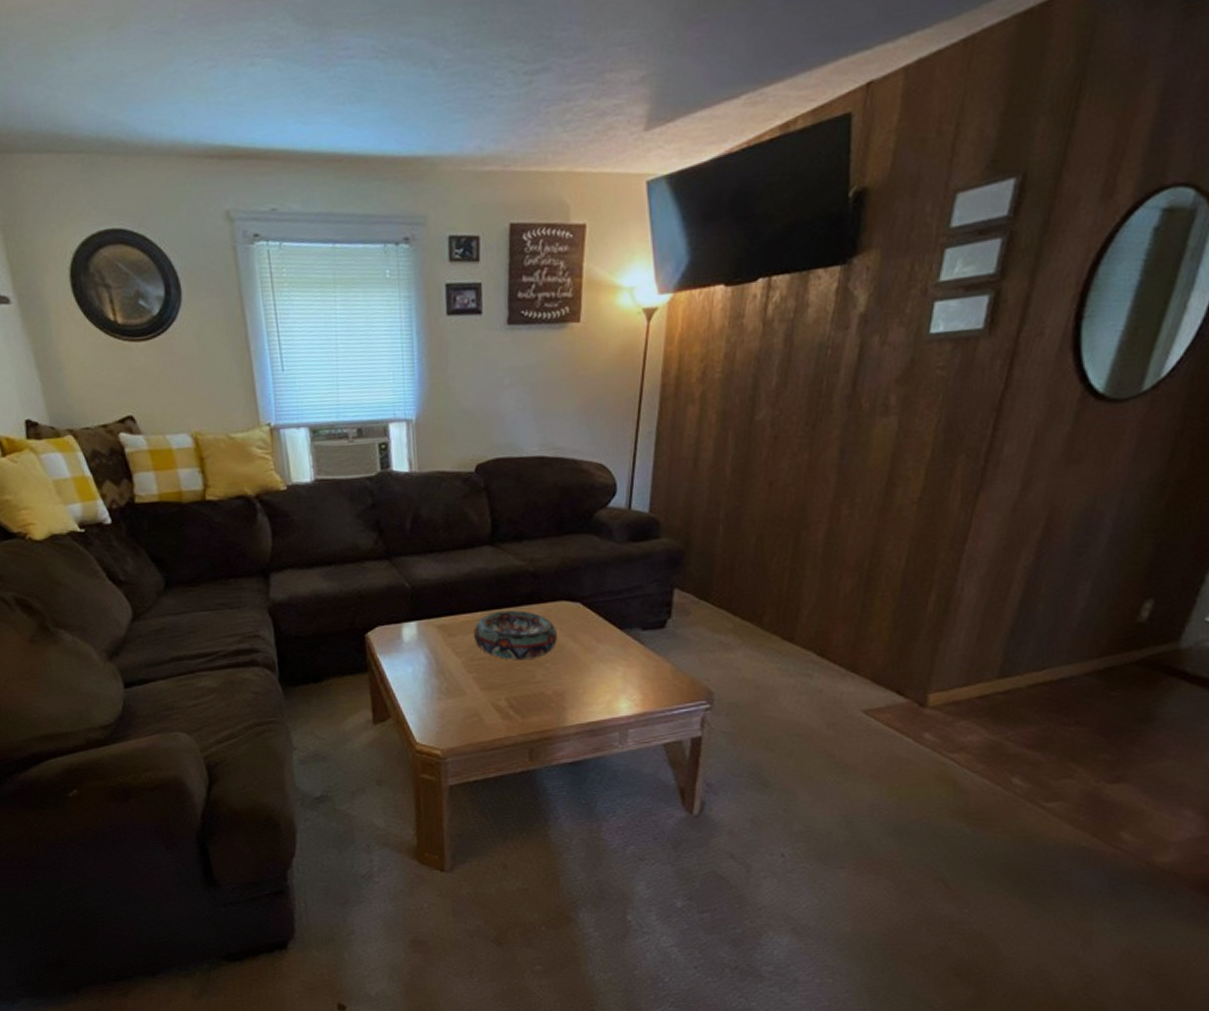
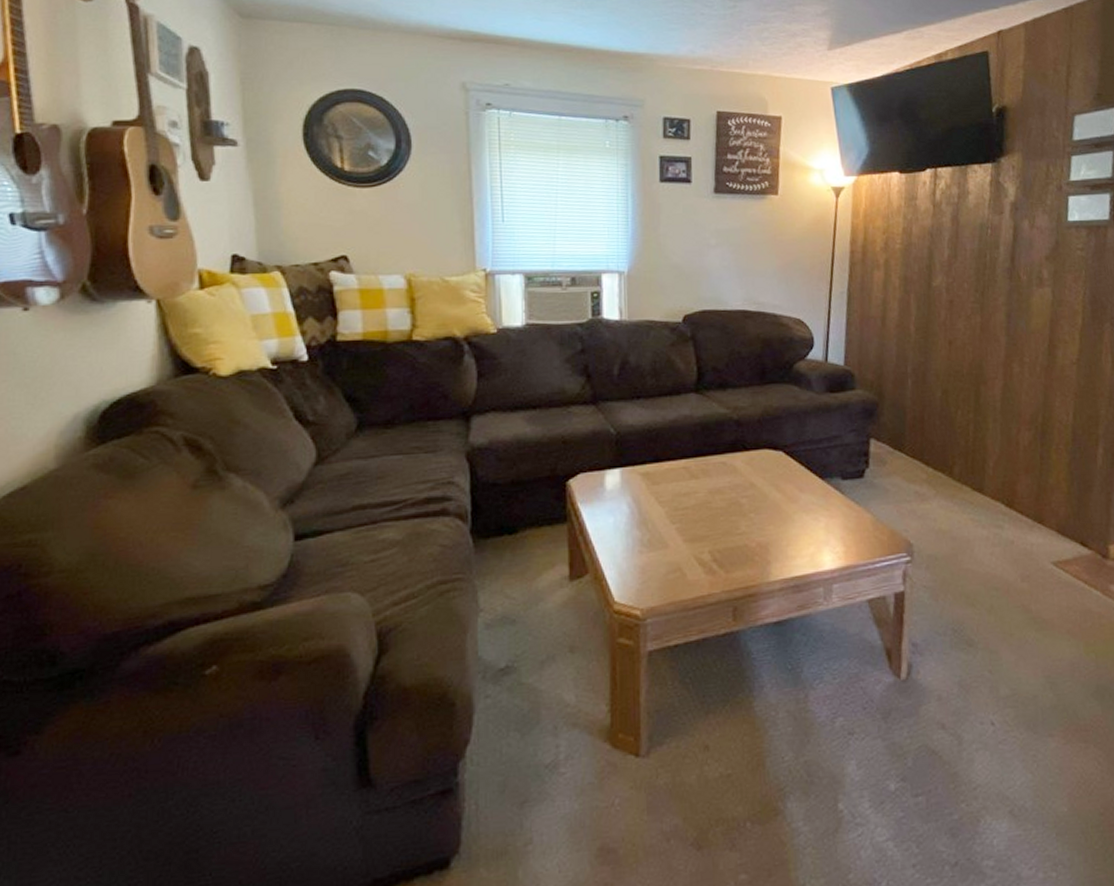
decorative bowl: present [473,610,558,660] -> none [677,458,762,510]

